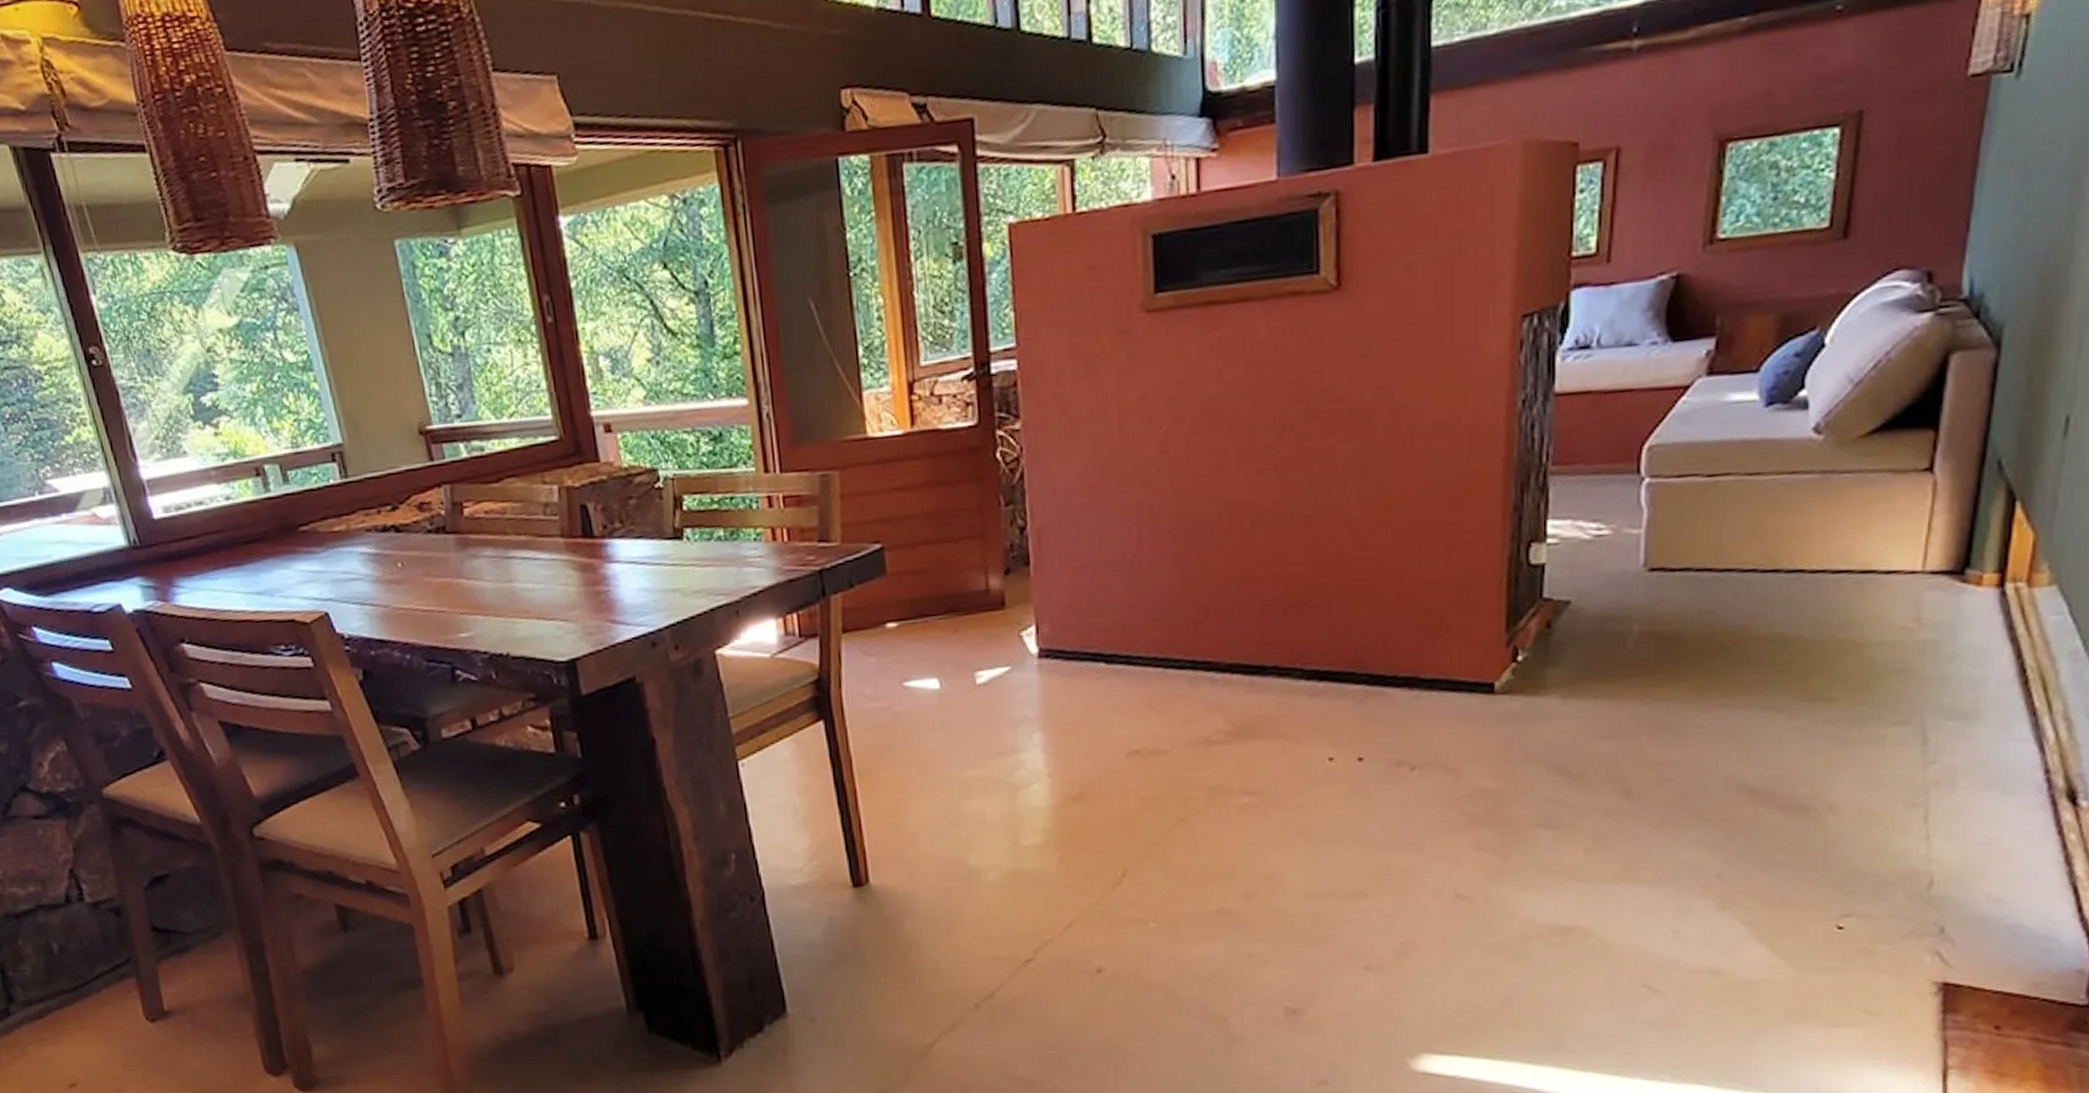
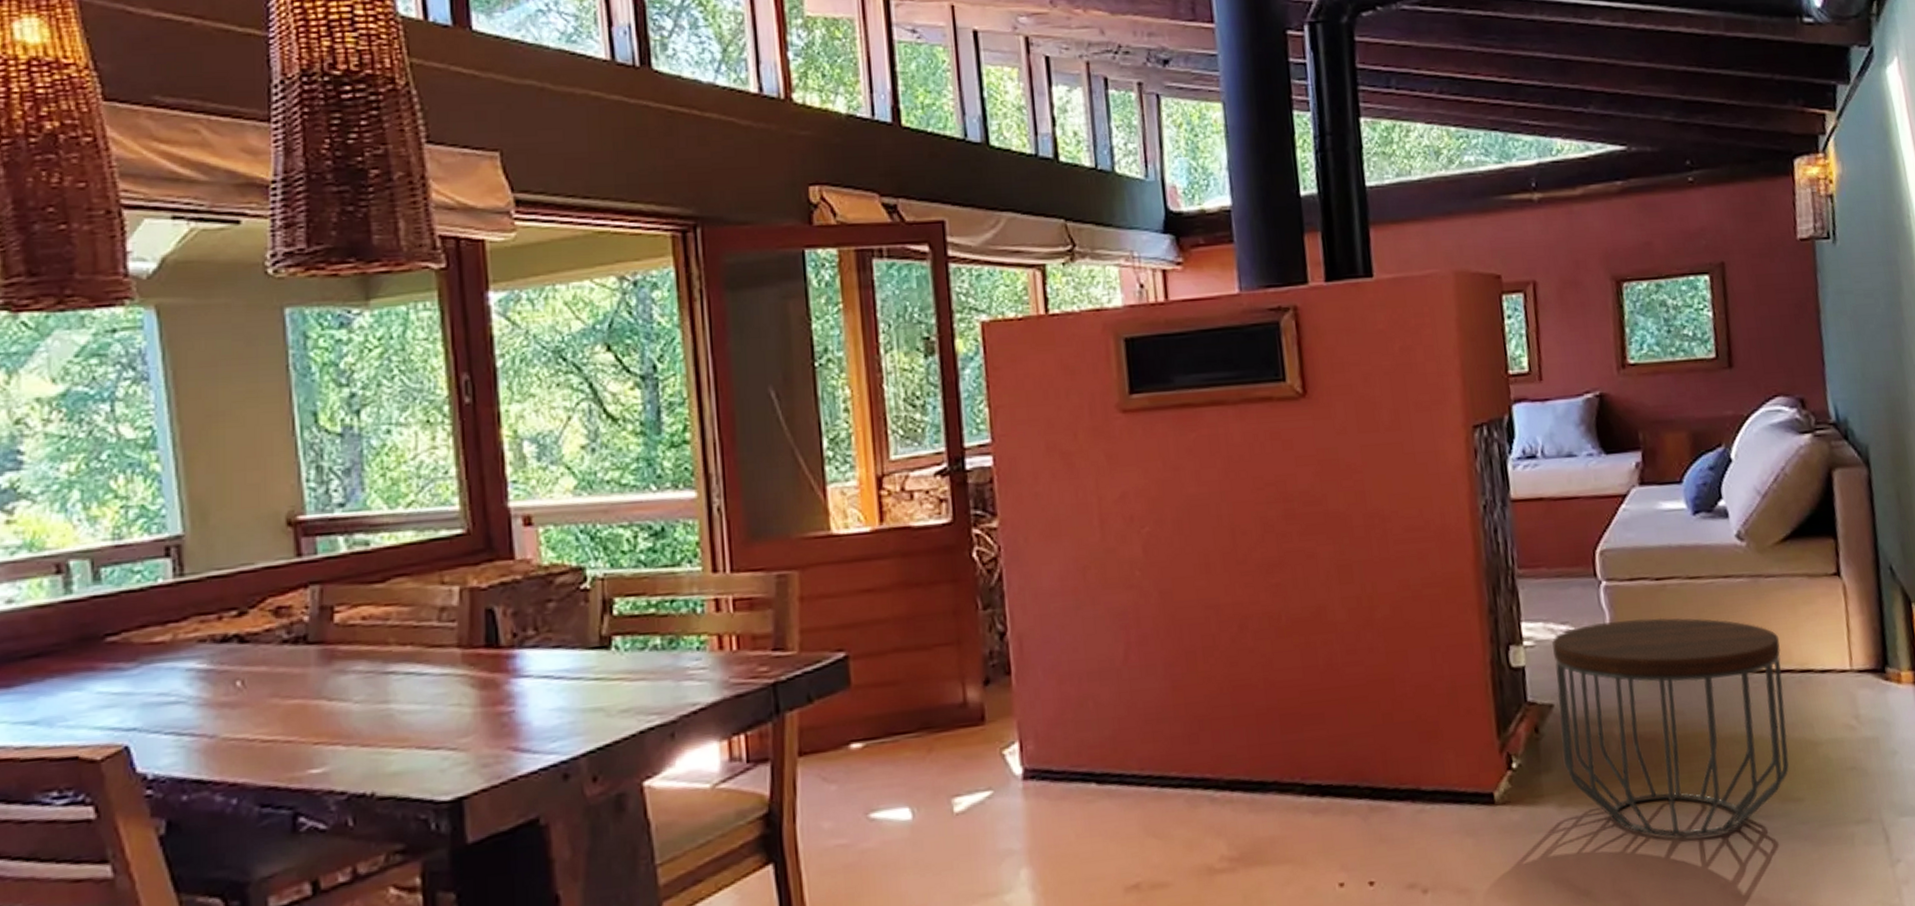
side table: none [1573,515,1843,732] -> present [1552,617,1789,838]

